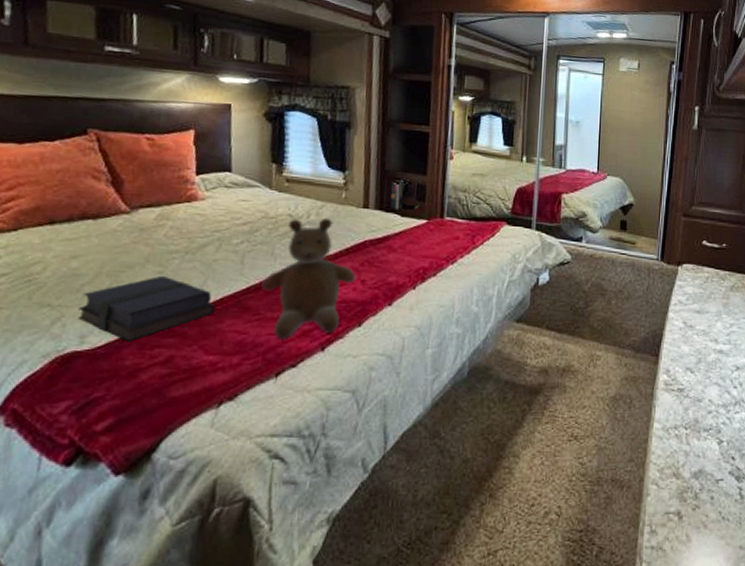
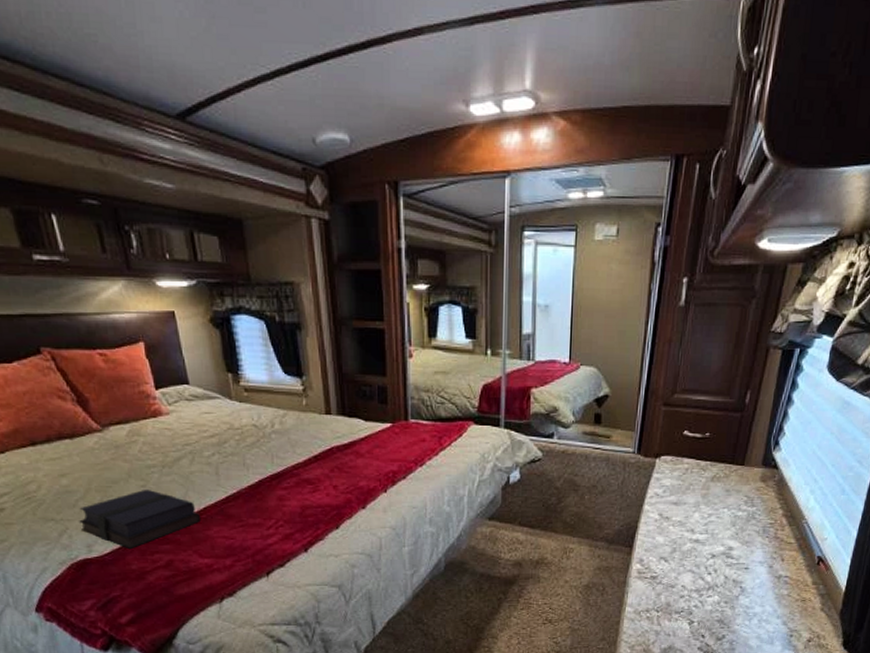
teddy bear: present [261,217,356,339] -> none [239,426,328,542]
books: present [390,178,420,211] -> none [350,381,382,415]

